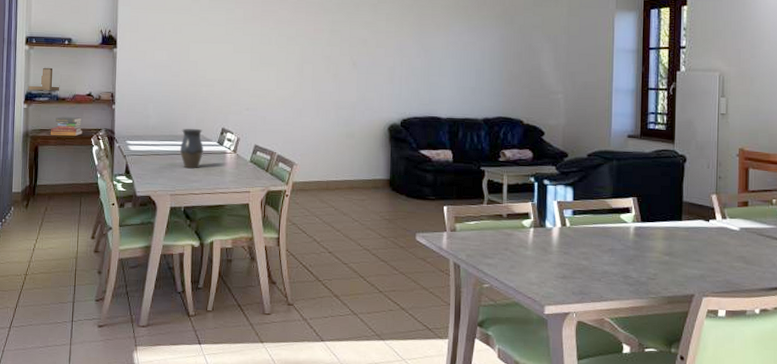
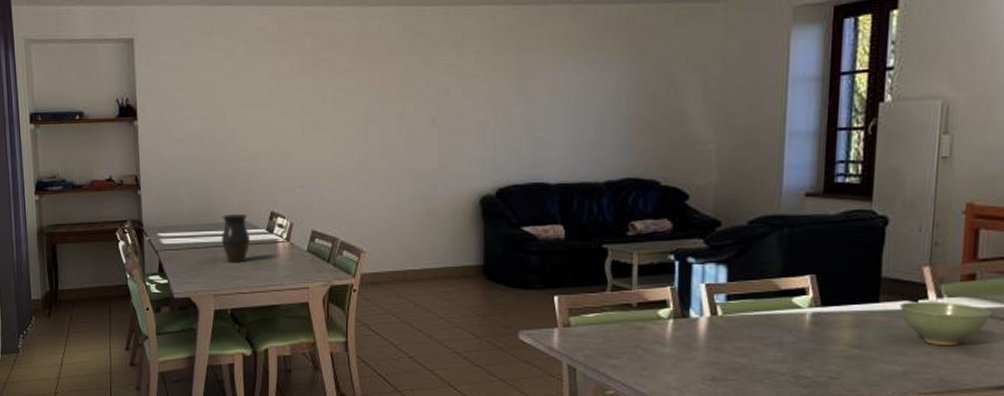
decorative box: present [27,68,60,92] -> none [37,150,75,179]
books: present [51,117,83,136] -> none [69,208,106,232]
bowl: none [697,221,760,257] -> present [900,302,992,347]

